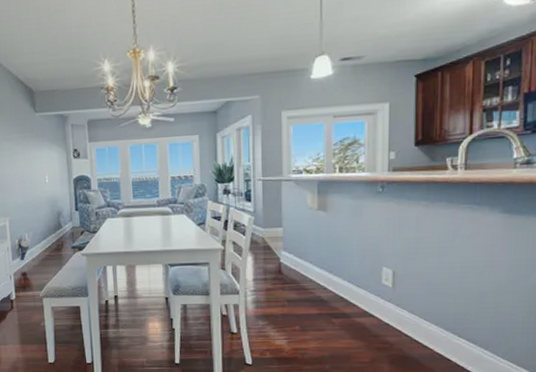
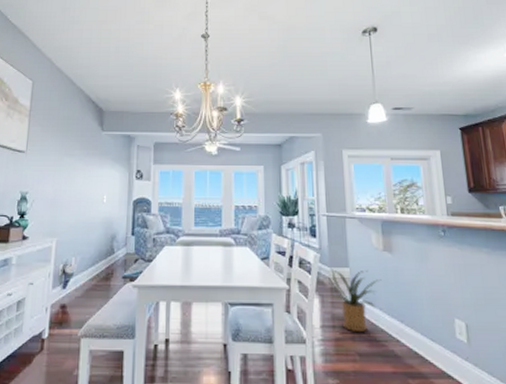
house plant: none [263,229,314,283] -> present [331,269,382,333]

